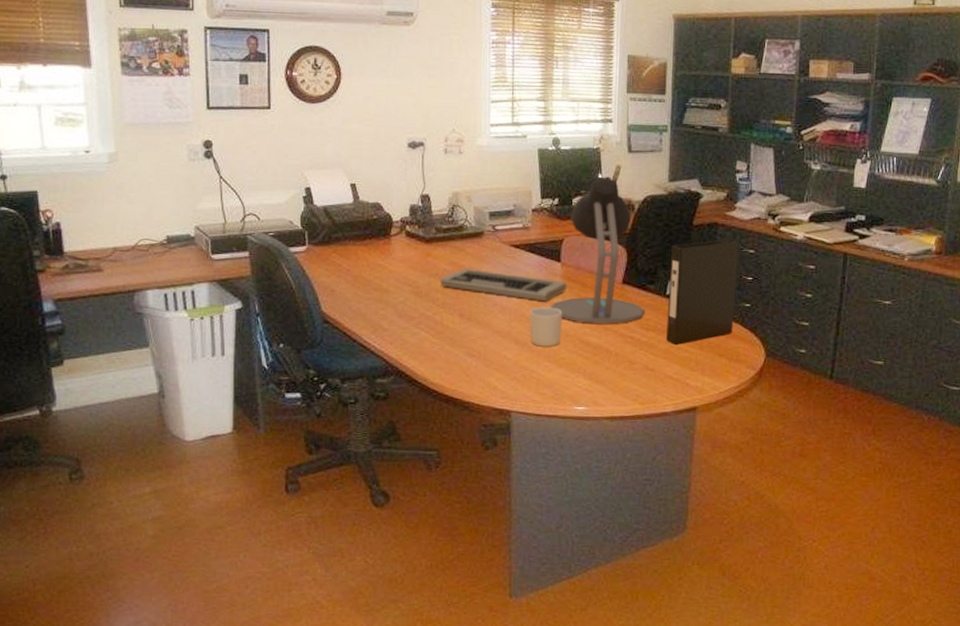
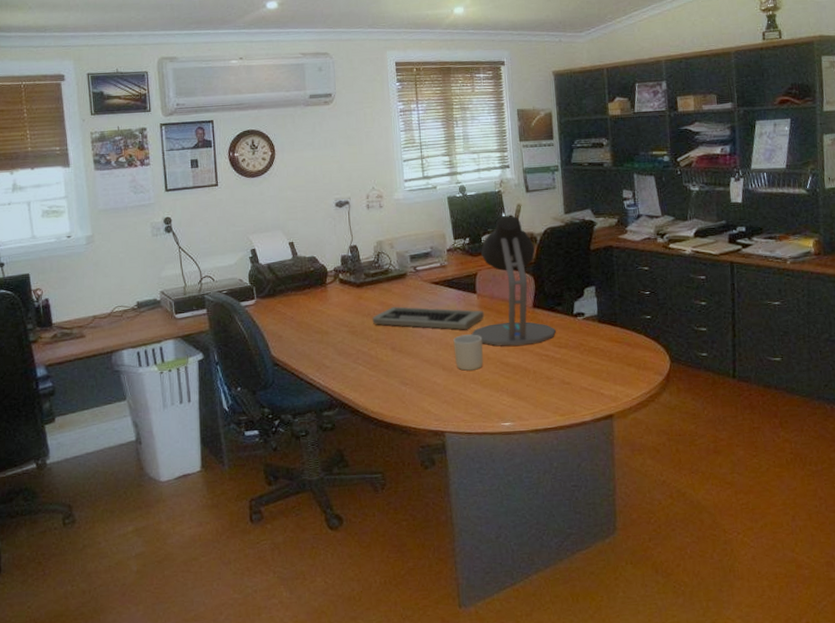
binder: present [666,239,740,345] -> none [573,259,638,359]

